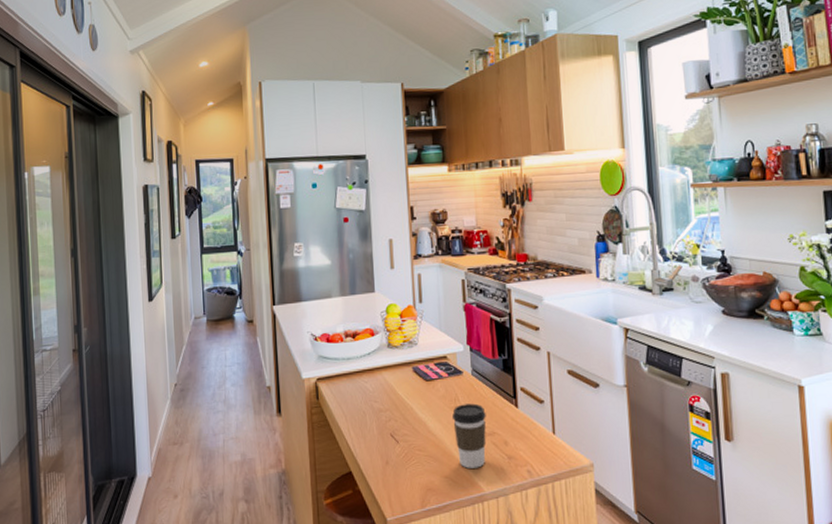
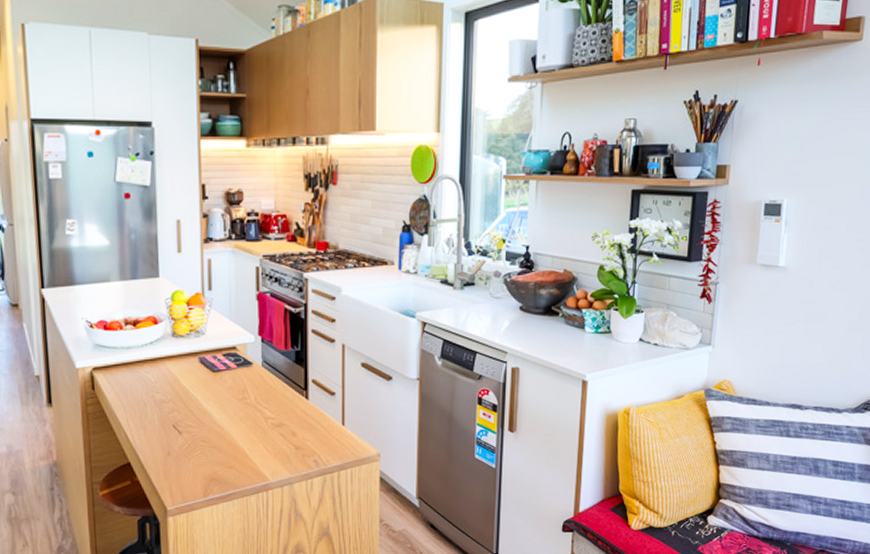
coffee cup: present [452,403,487,468] -> none [240,395,275,459]

